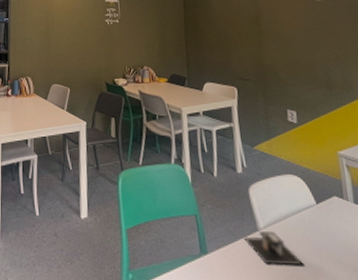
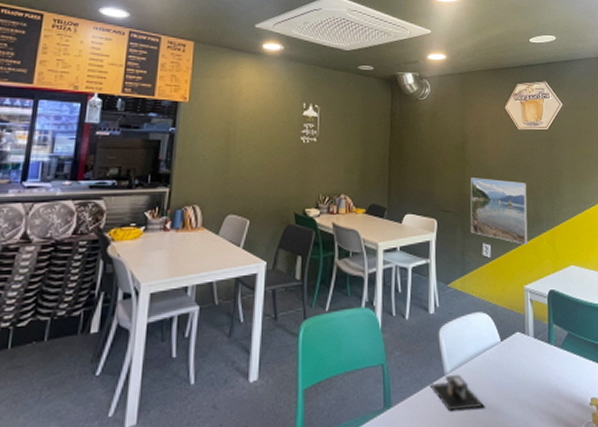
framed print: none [268,48,339,112] -> present [470,178,528,245]

